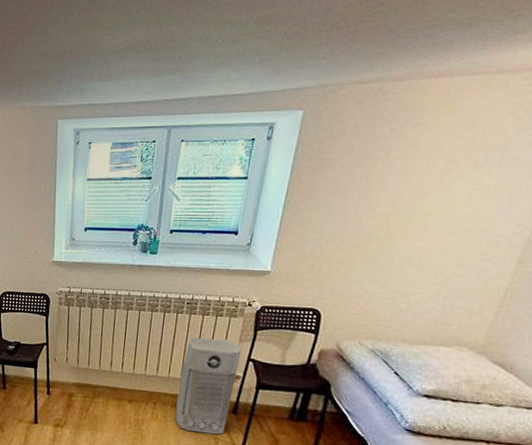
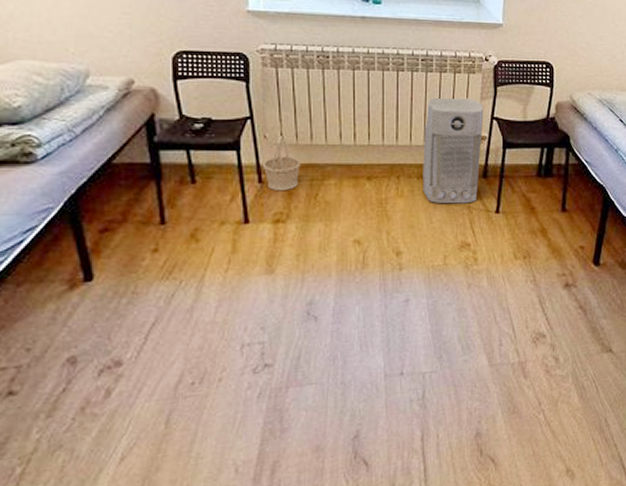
basket: none [50,360,79,403] -> present [262,136,301,191]

